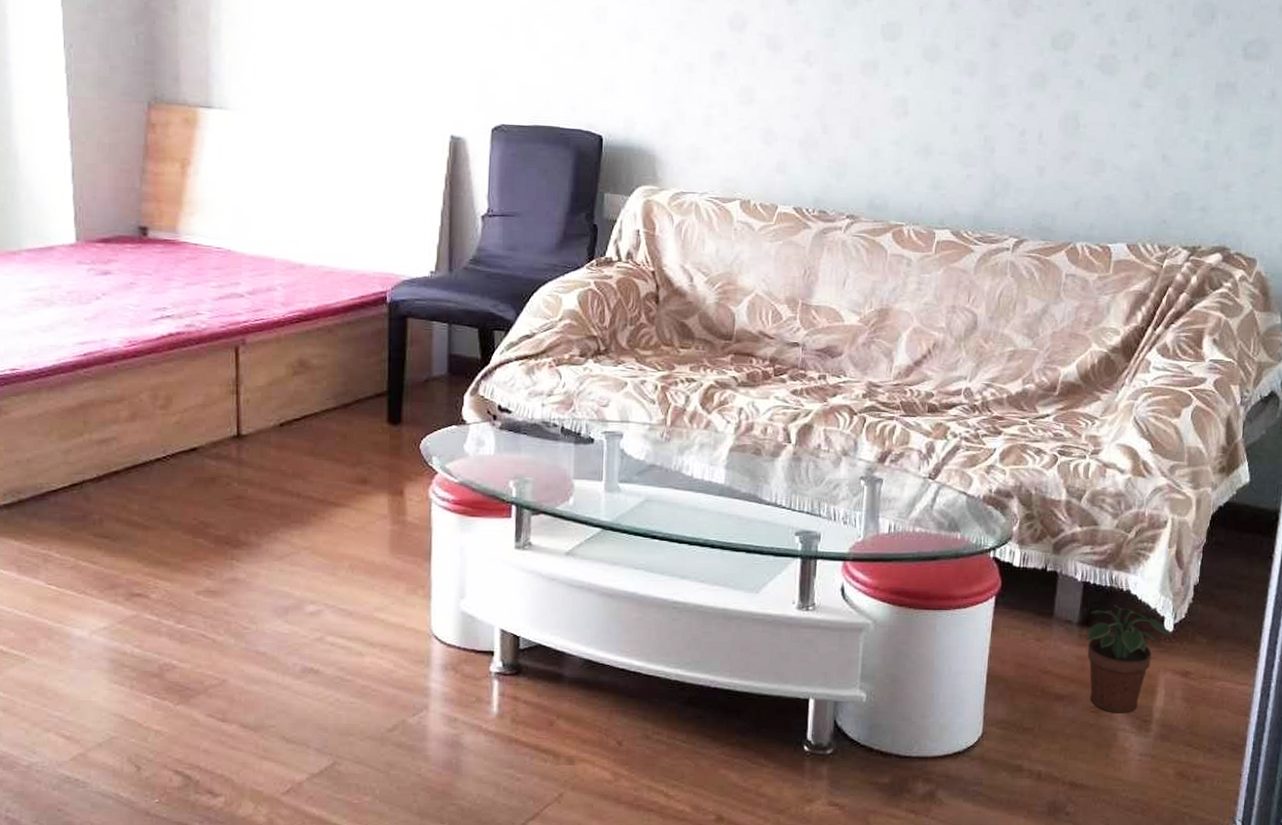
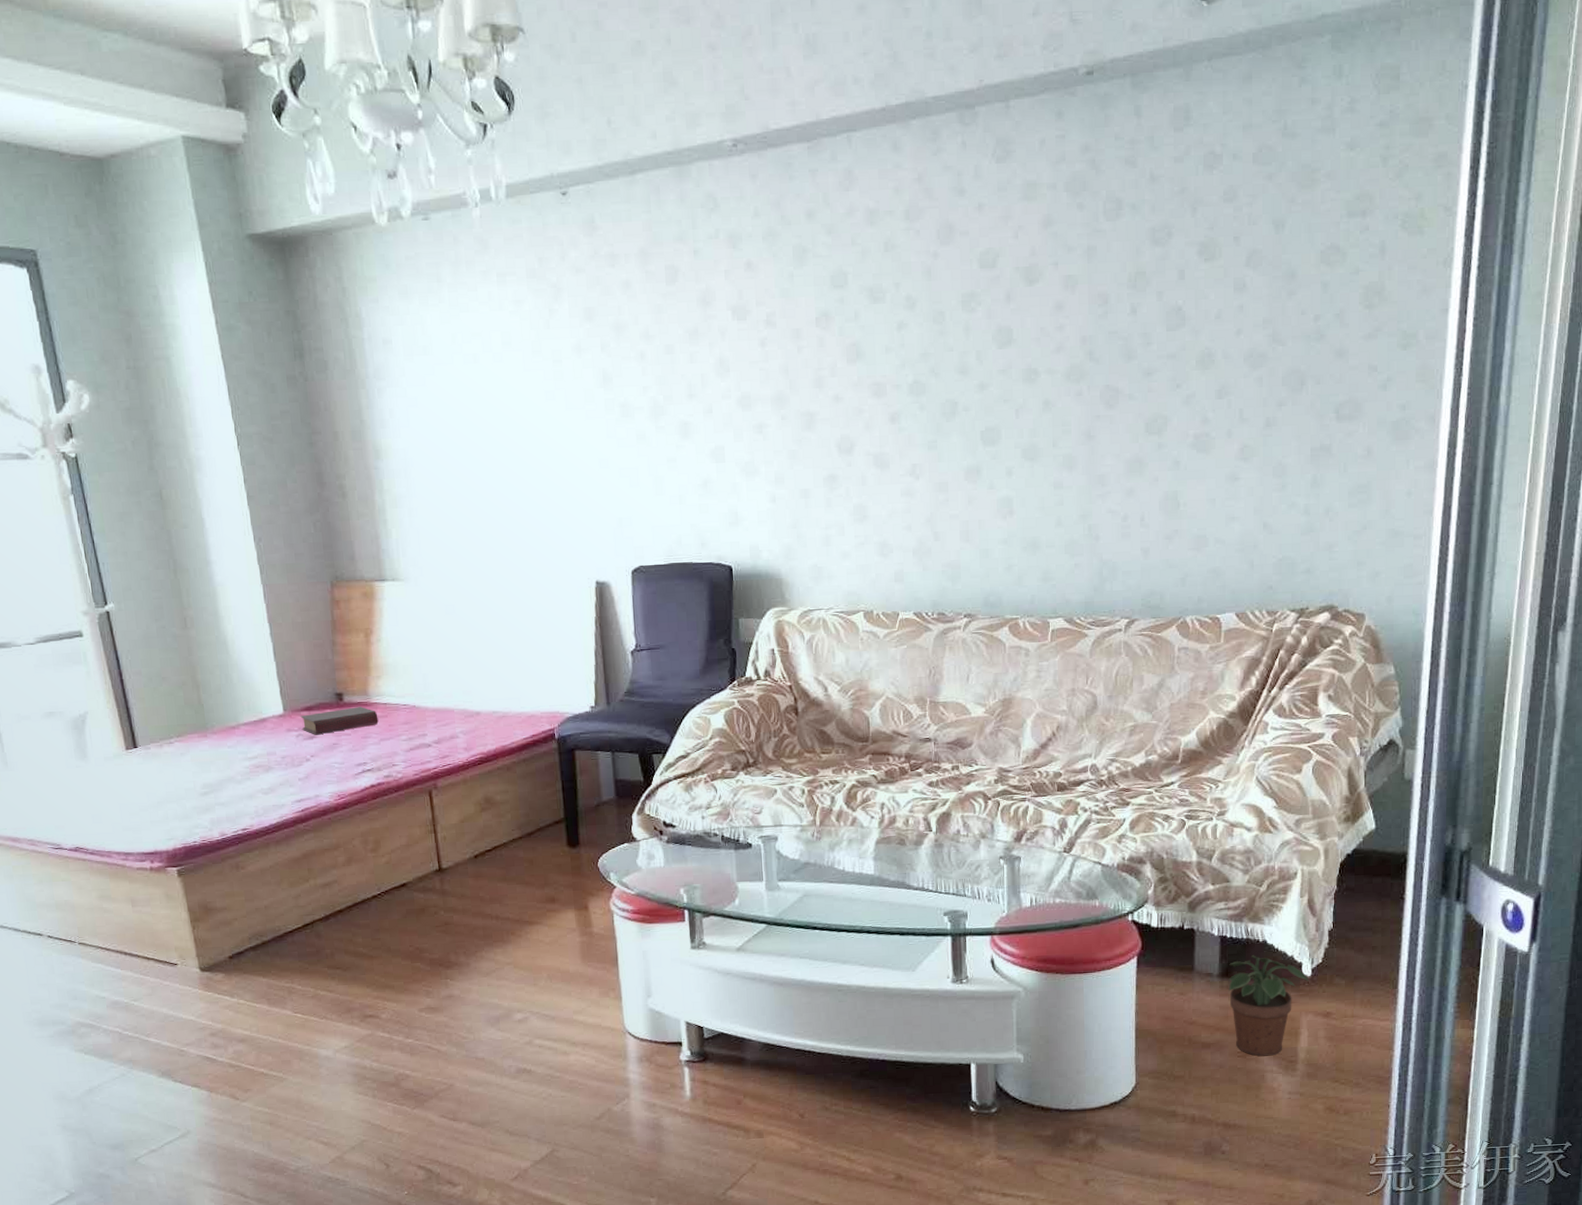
book: none [94,244,186,271] -> present [300,707,379,735]

